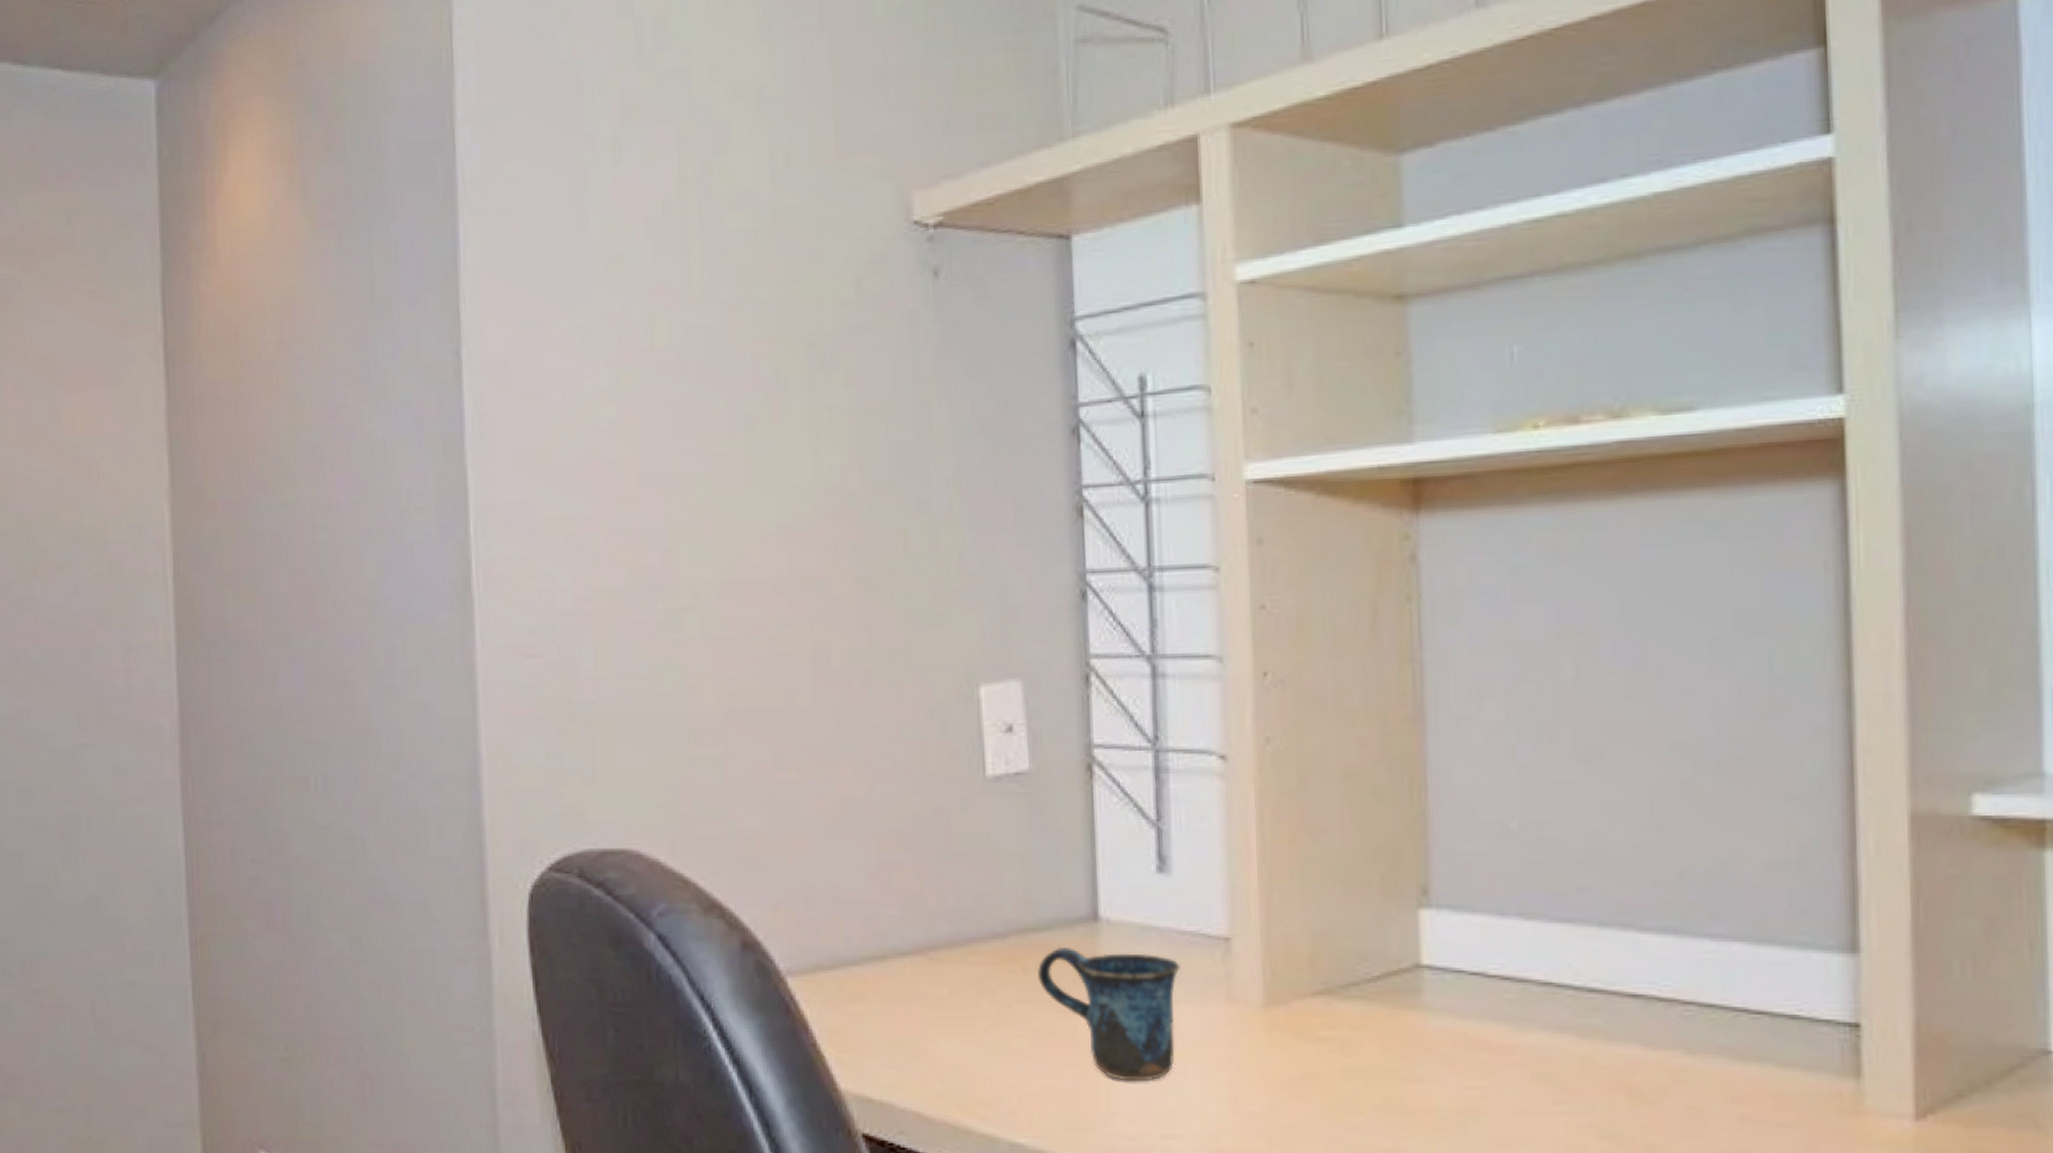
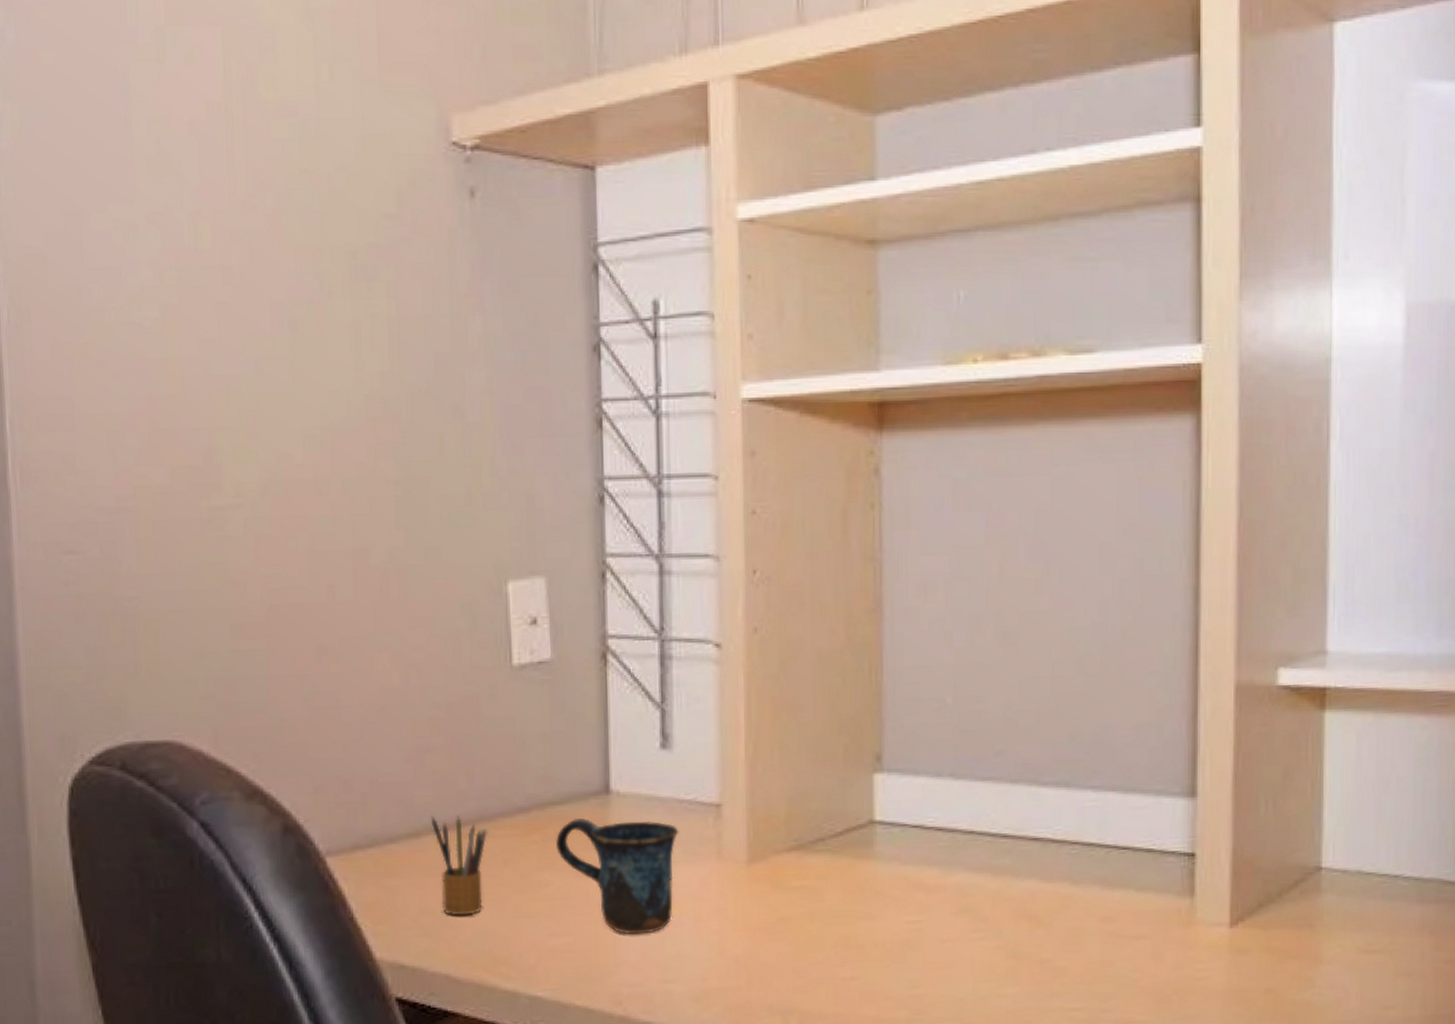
pencil box: none [898,937,962,1048] -> present [430,815,488,916]

